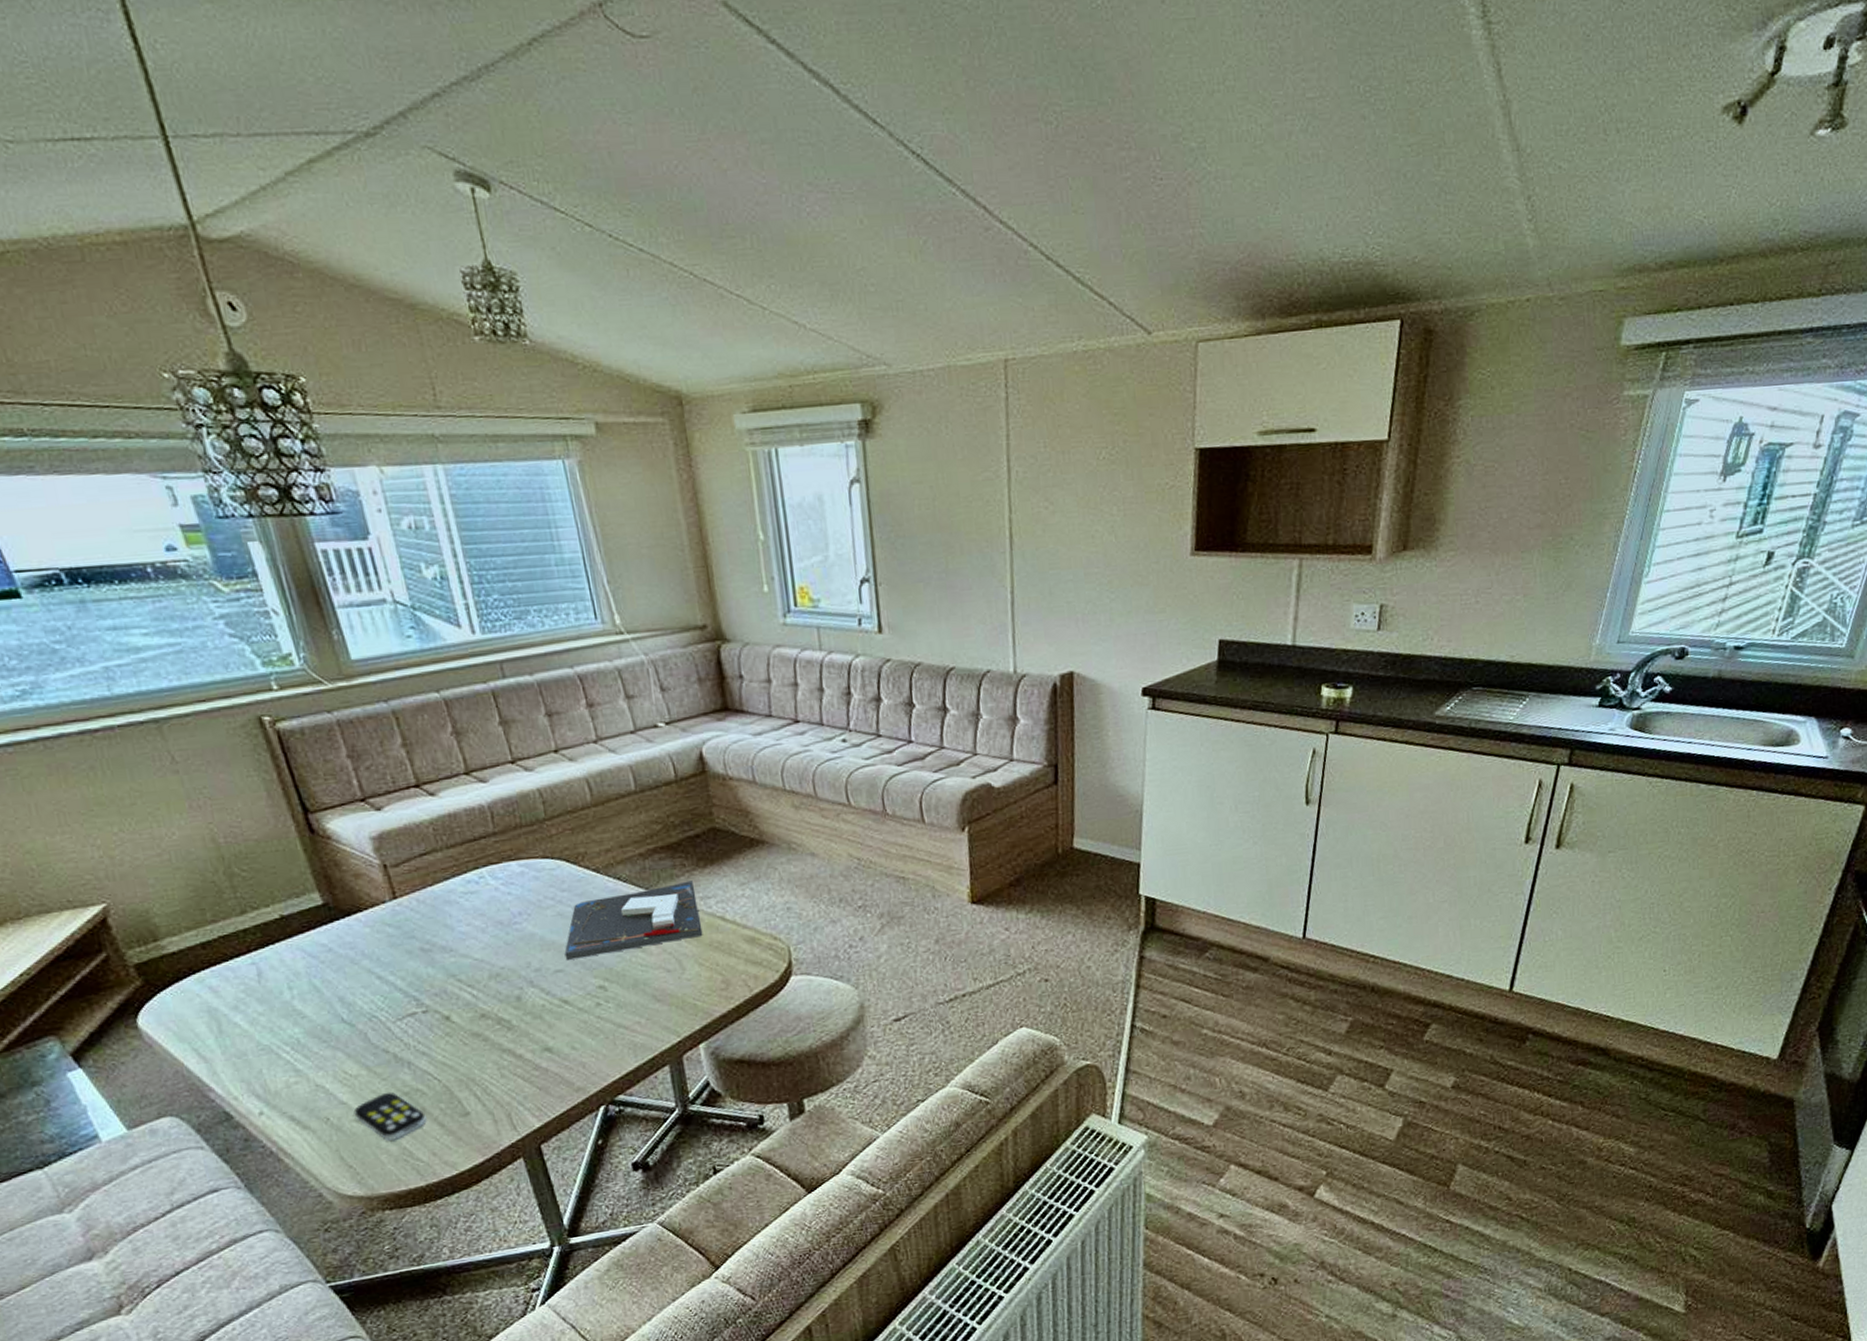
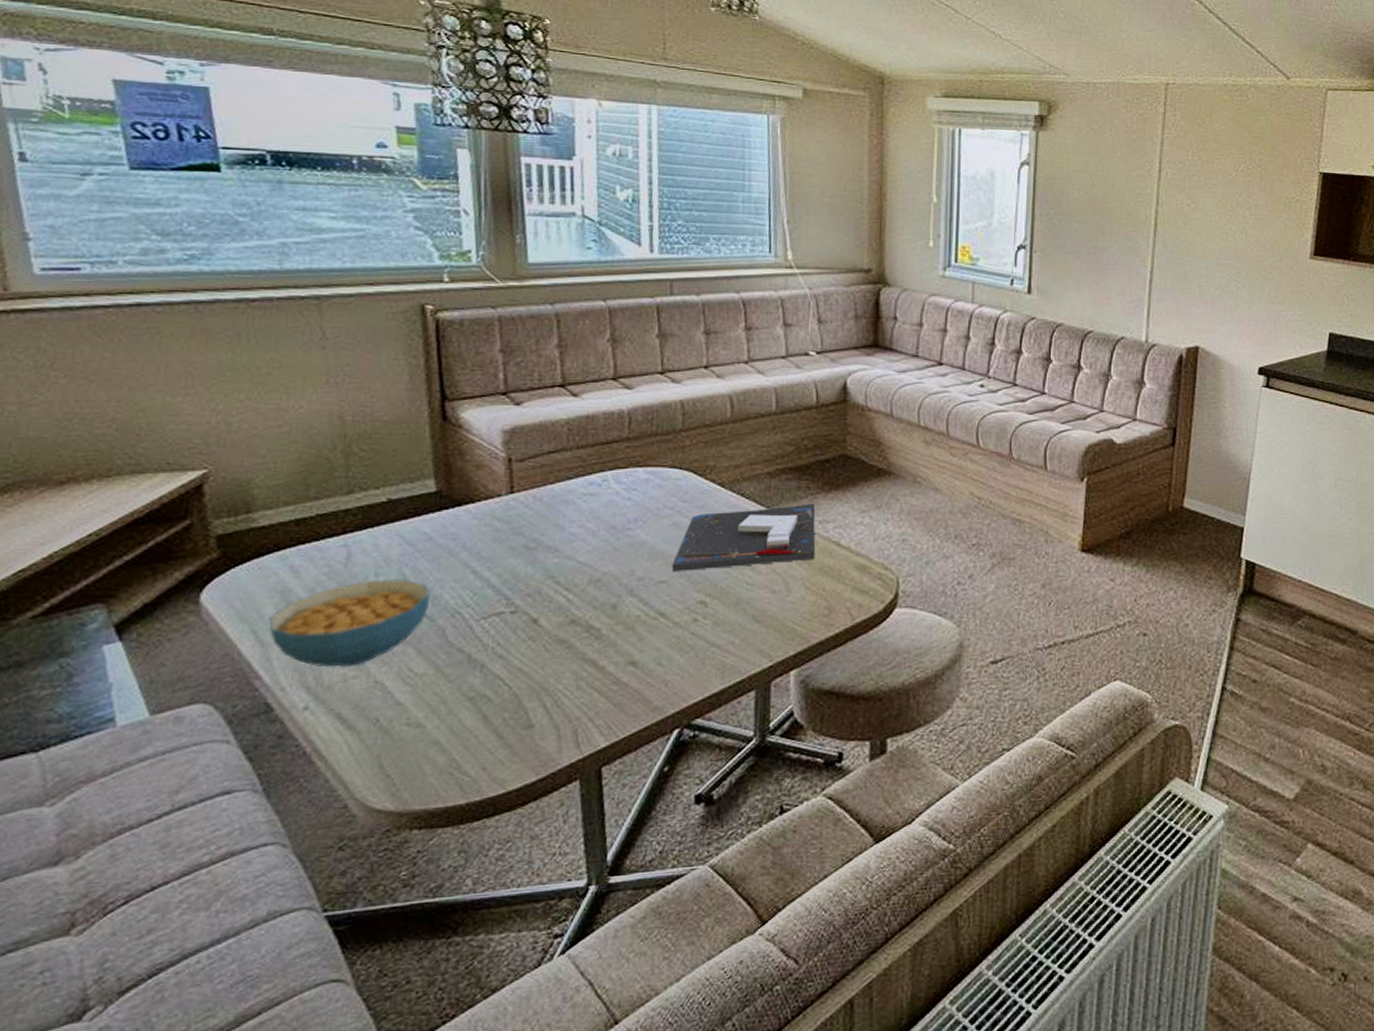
cereal bowl: none [204,989,346,1076] -> present [268,579,430,668]
remote control: present [353,1092,427,1141] -> none [407,695,486,750]

